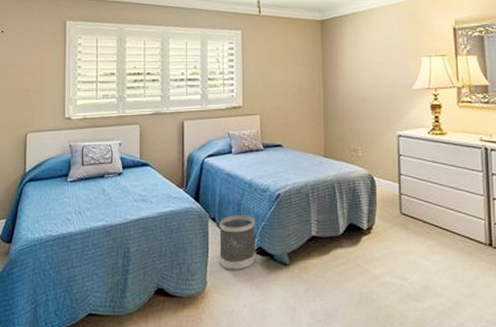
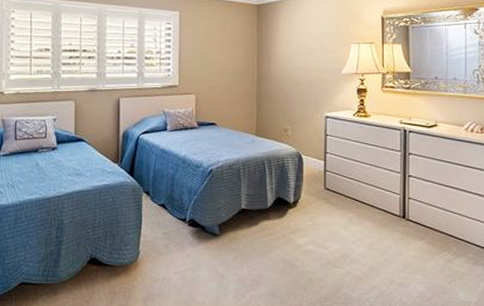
wastebasket: present [219,215,255,270] -> none [152,189,188,241]

